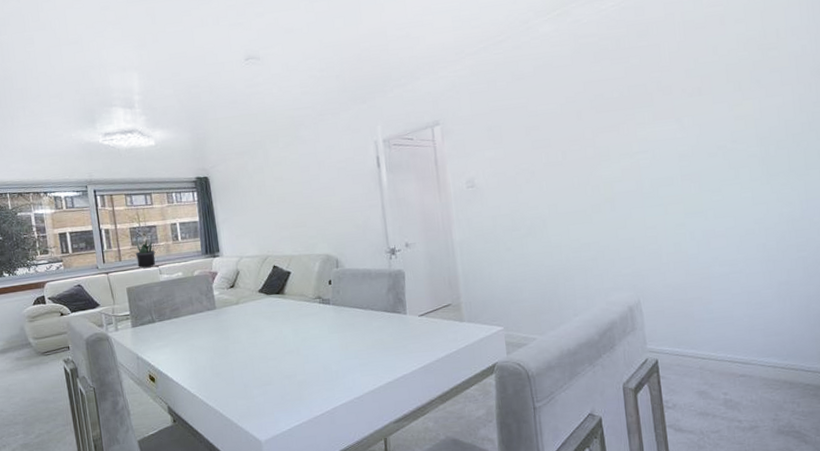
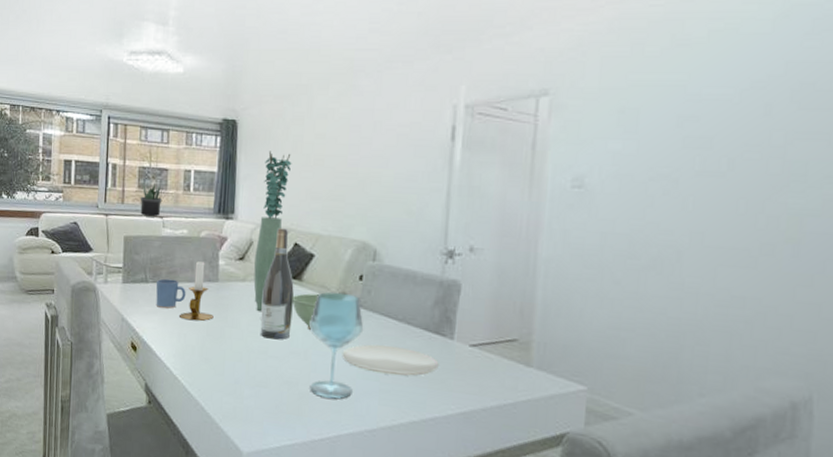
mug: none [162,315,190,341] -> present [156,278,186,309]
candlestick: none [188,295,217,346] -> present [180,261,214,321]
vase: none [237,197,260,325] -> present [253,151,292,311]
wine bottle: none [254,256,283,346] -> present [260,228,294,340]
bowl: none [279,302,300,331] -> present [292,293,319,330]
wine glass: none [296,297,340,381] -> present [309,292,364,399]
plate: none [326,328,400,353] -> present [342,344,439,376]

